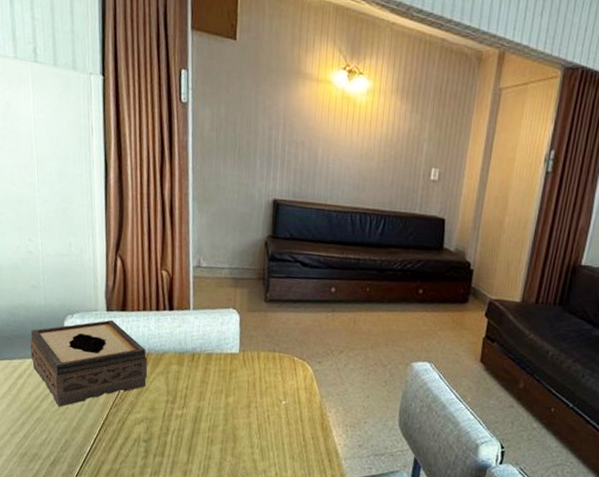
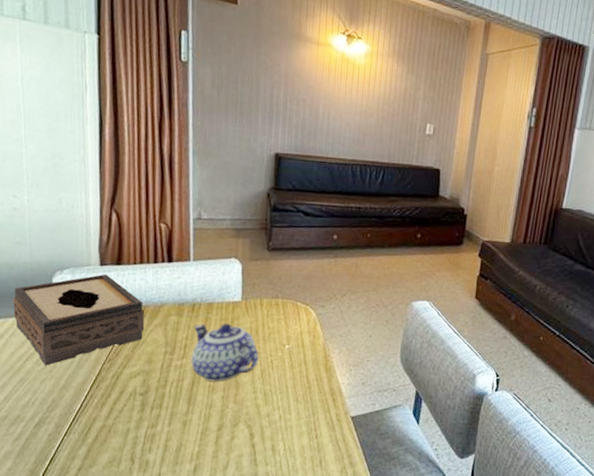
teapot: none [191,374,256,434] -> present [191,323,259,382]

